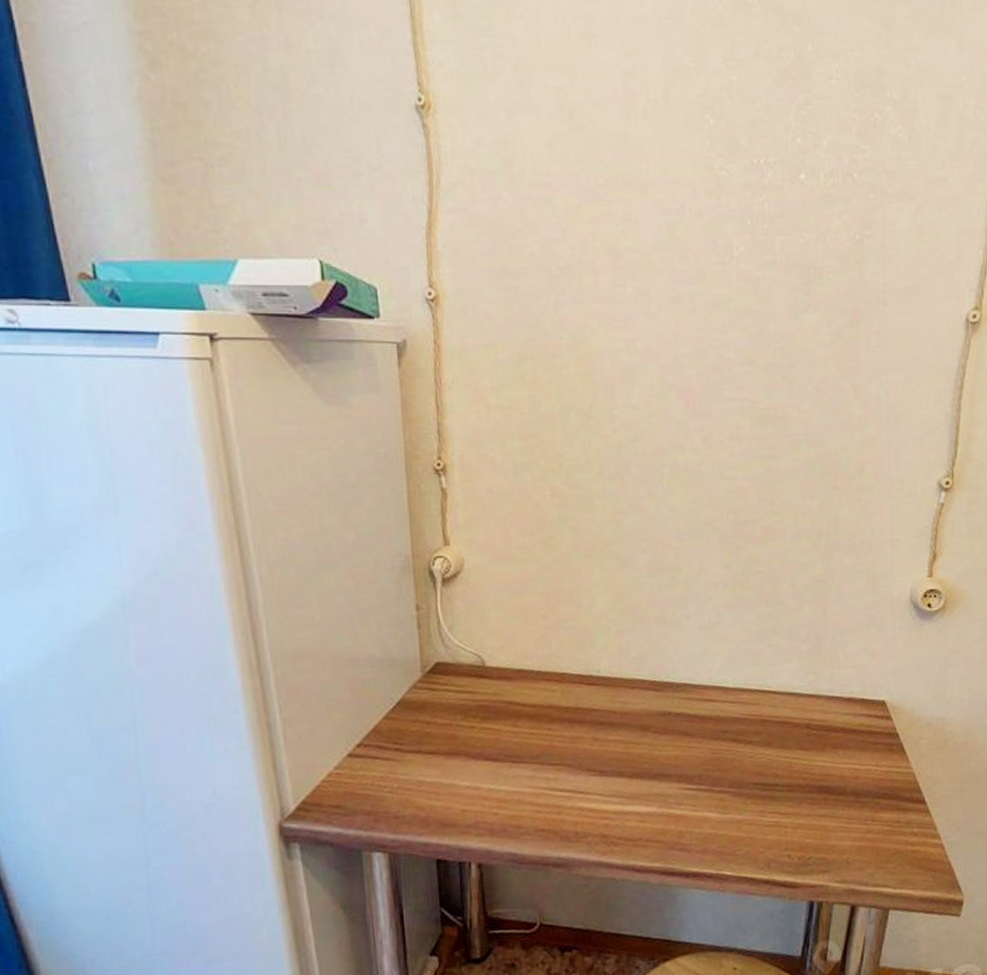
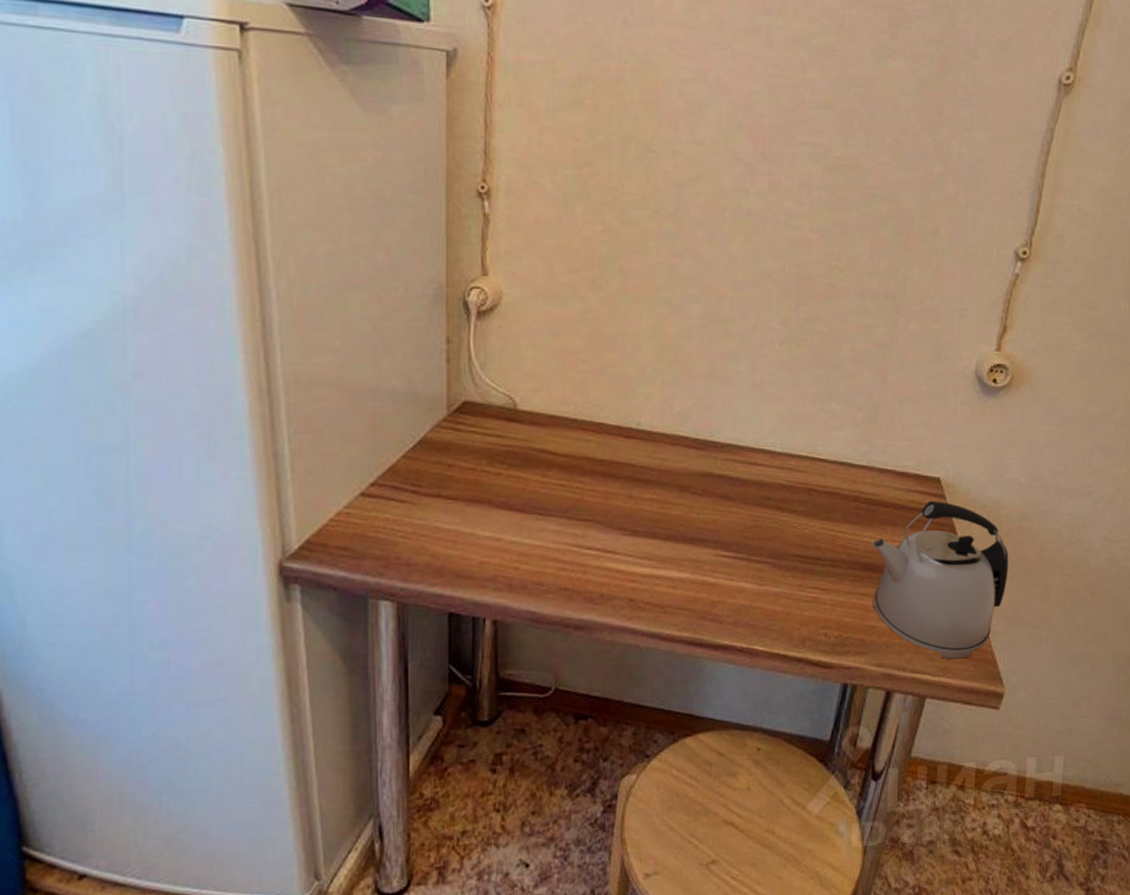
kettle: none [825,722,957,872] -> present [872,500,1009,659]

